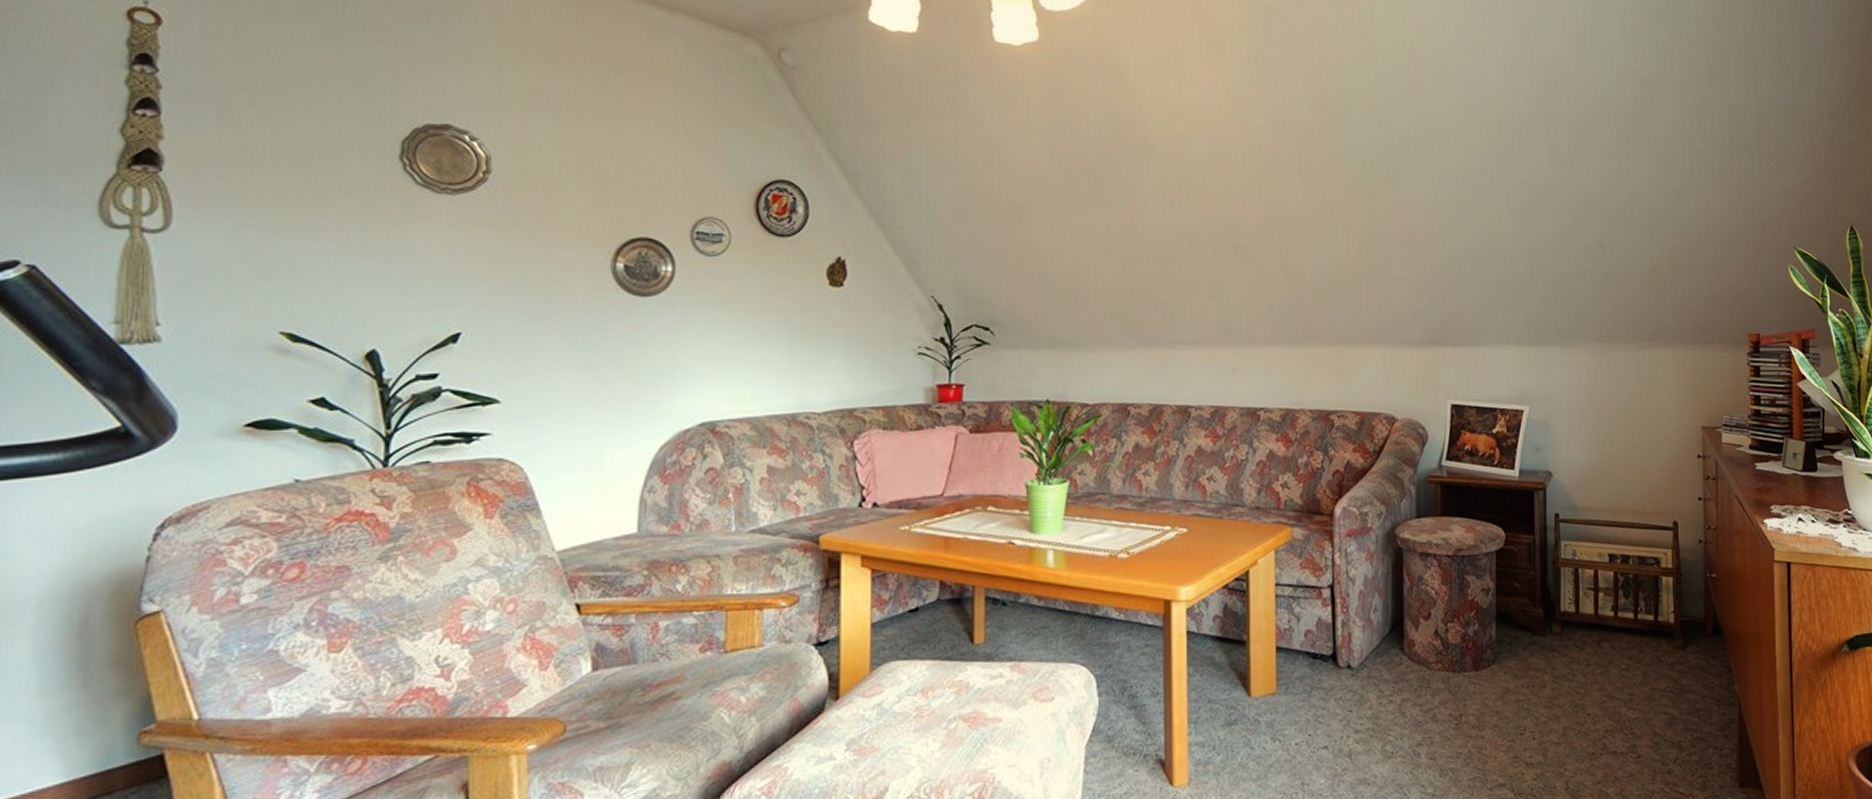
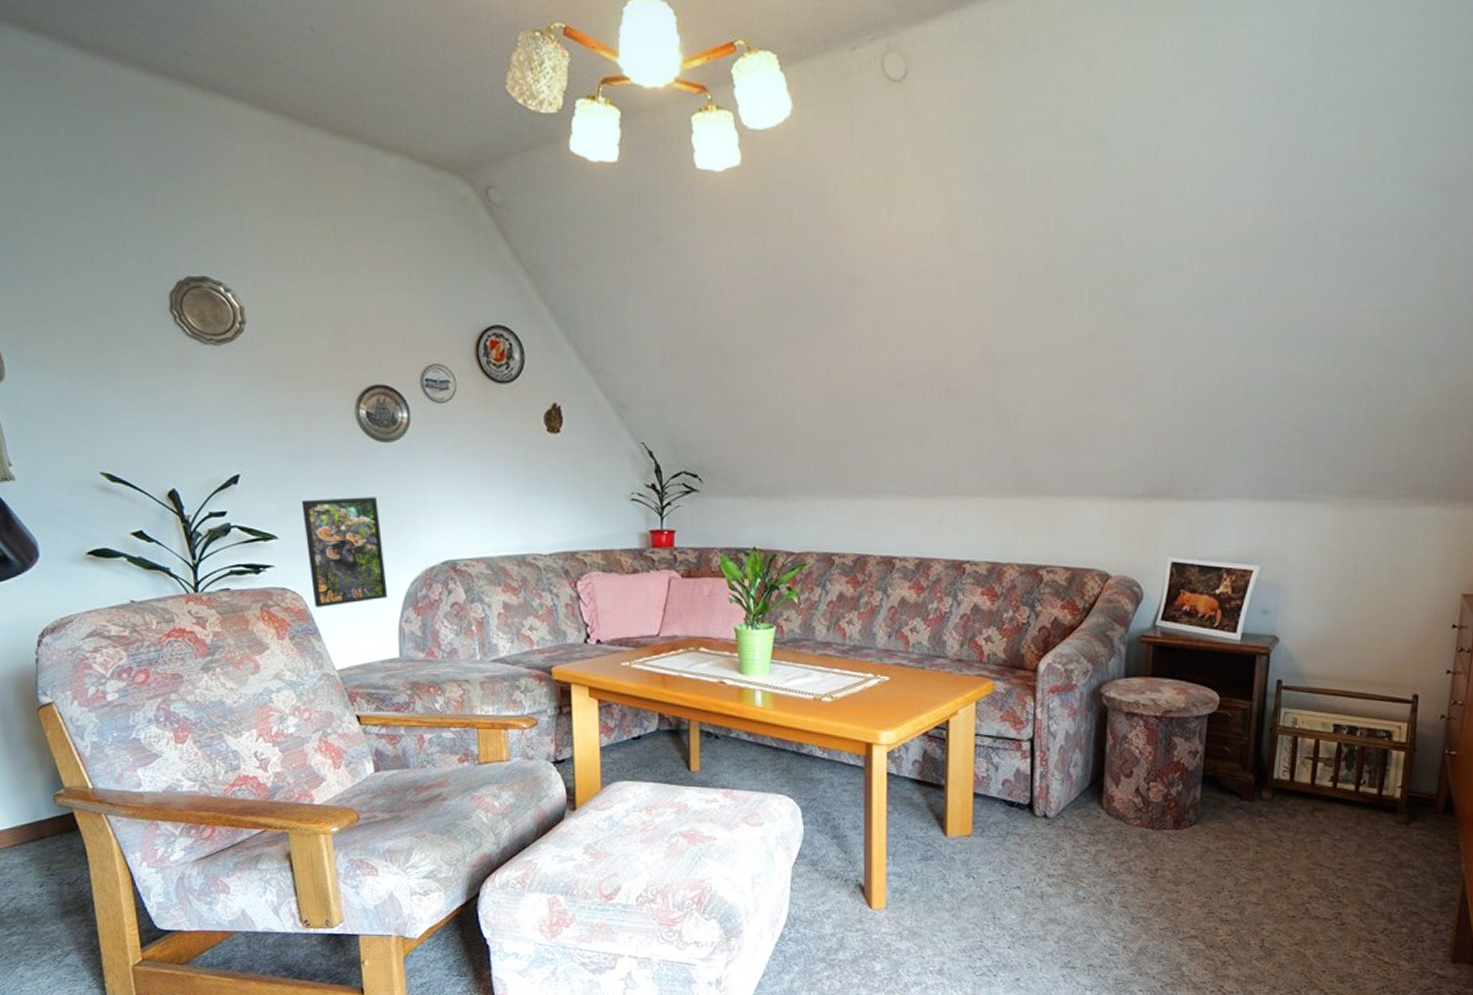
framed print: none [534,355,630,479] -> present [301,497,388,607]

